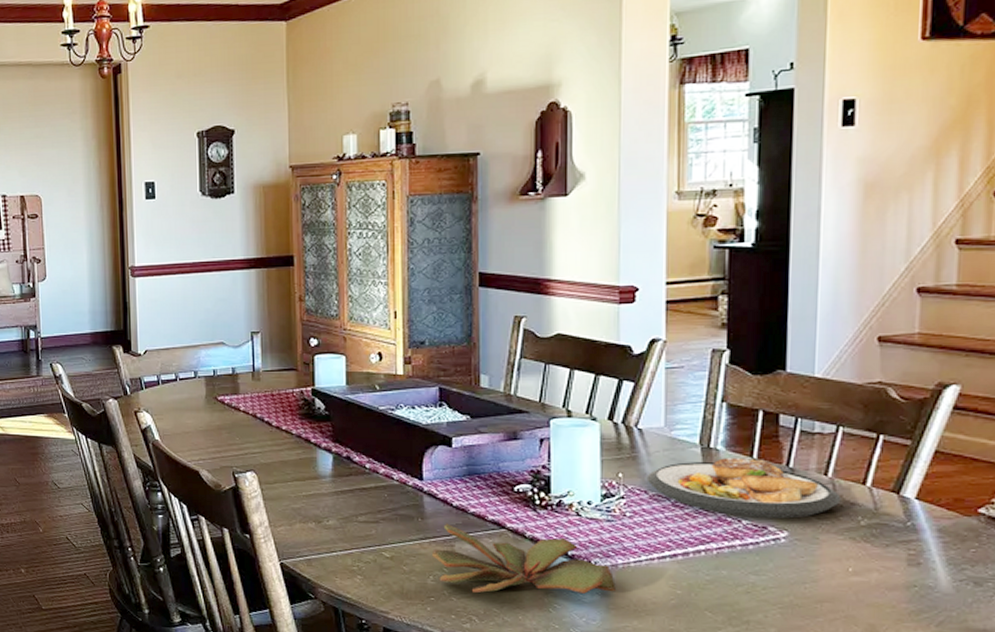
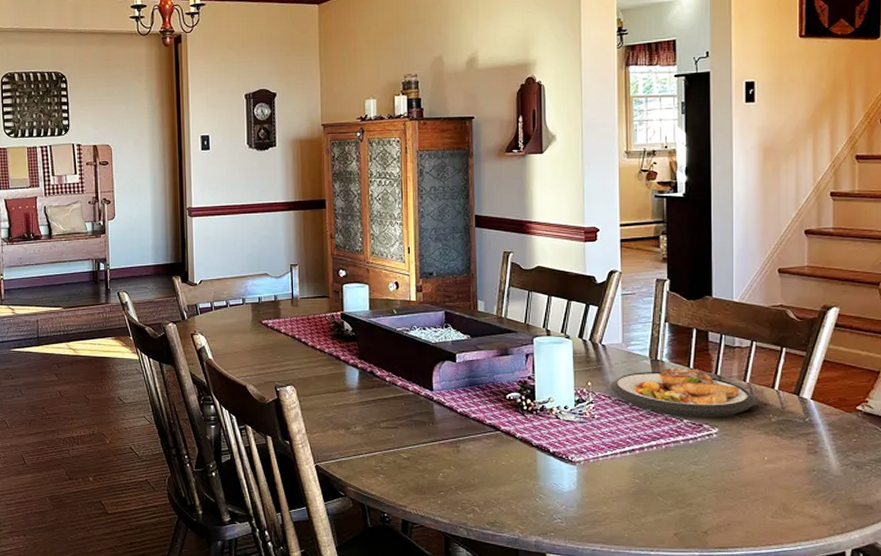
succulent plant: present [432,523,616,594] -> none [442,427,588,487]

